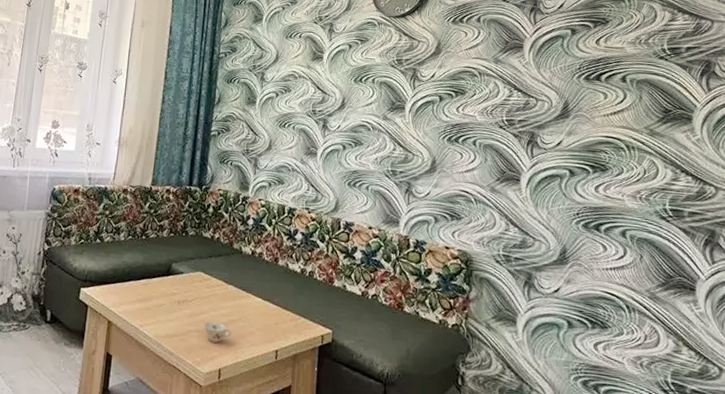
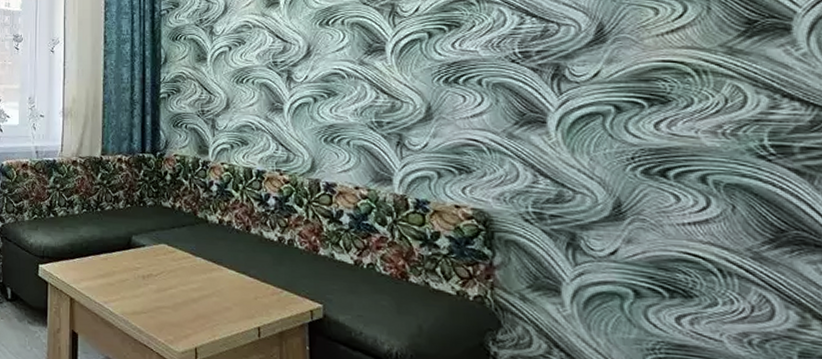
teacup: present [204,321,232,343] -> none [174,296,205,320]

